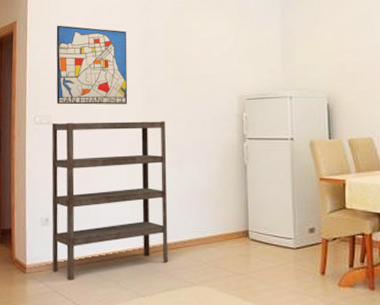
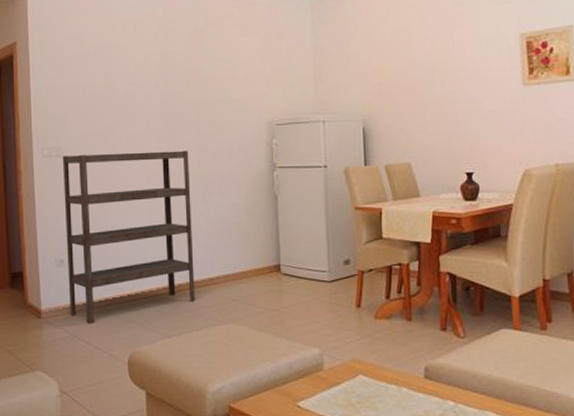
wall art: present [56,25,128,105] -> none [62,45,146,135]

